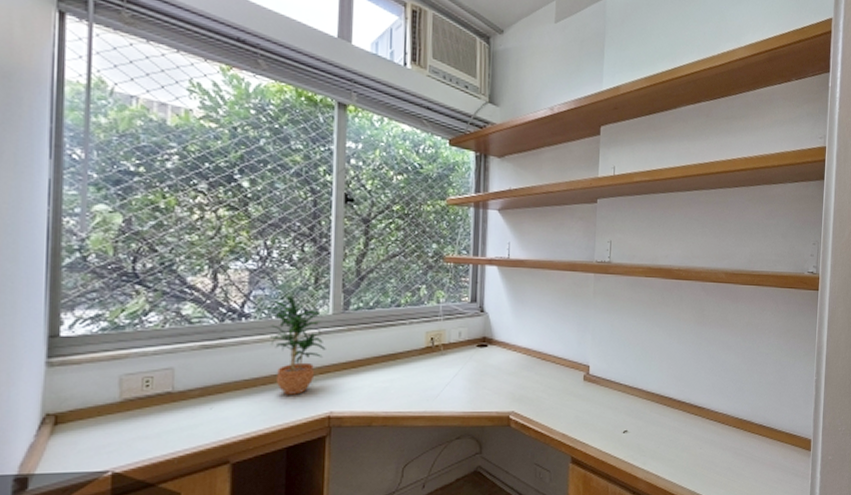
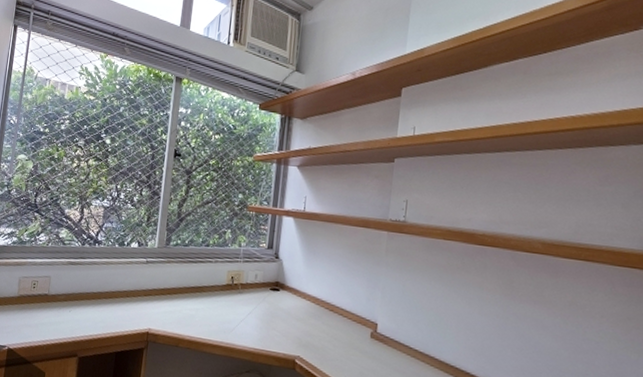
potted plant: present [262,293,326,395] -> none [110,227,151,310]

